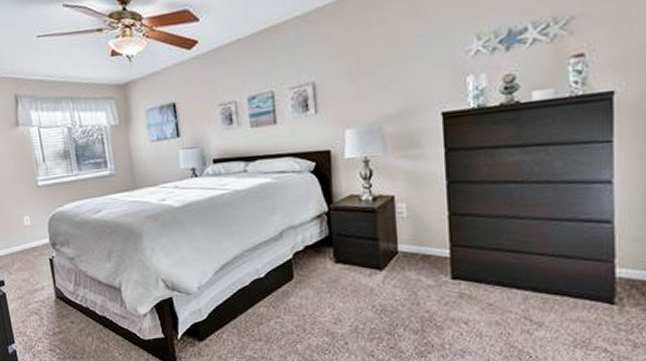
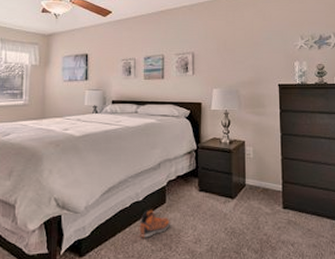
sneaker: none [264,287,301,320] -> present [139,210,170,238]

